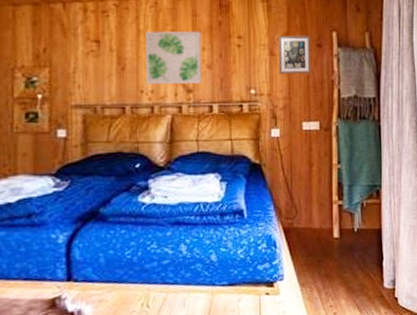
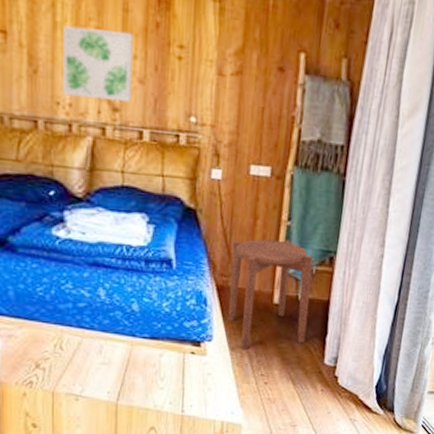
picture frame: present [279,35,311,75] -> none [227,49,272,106]
side table: none [294,181,365,285] -> present [227,239,314,350]

